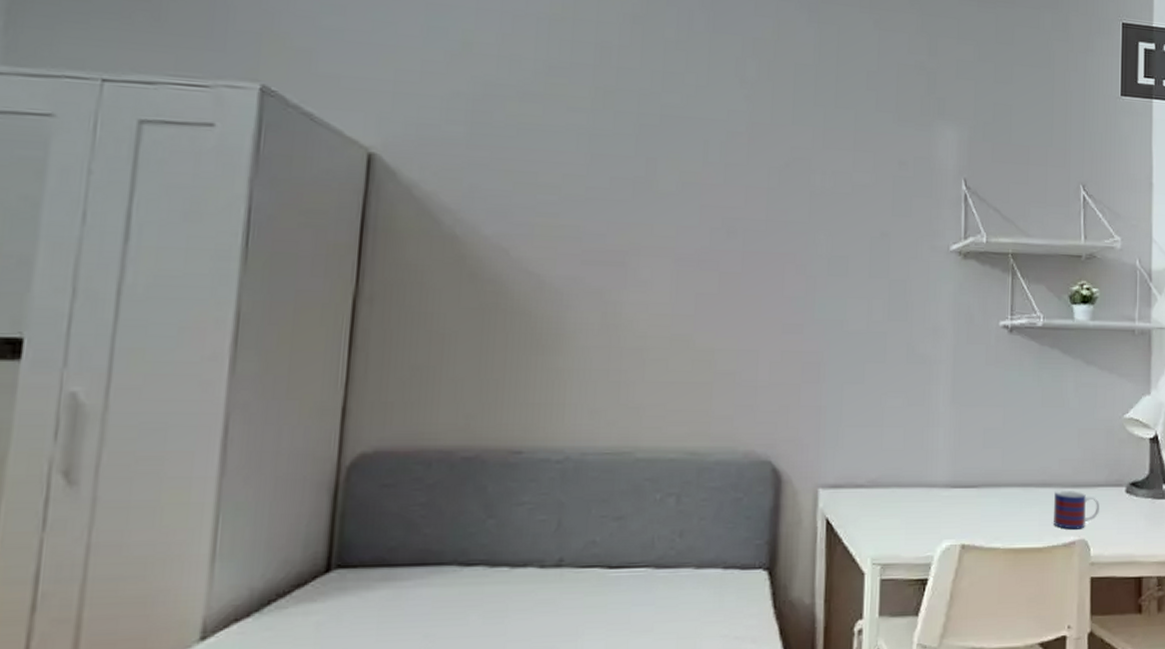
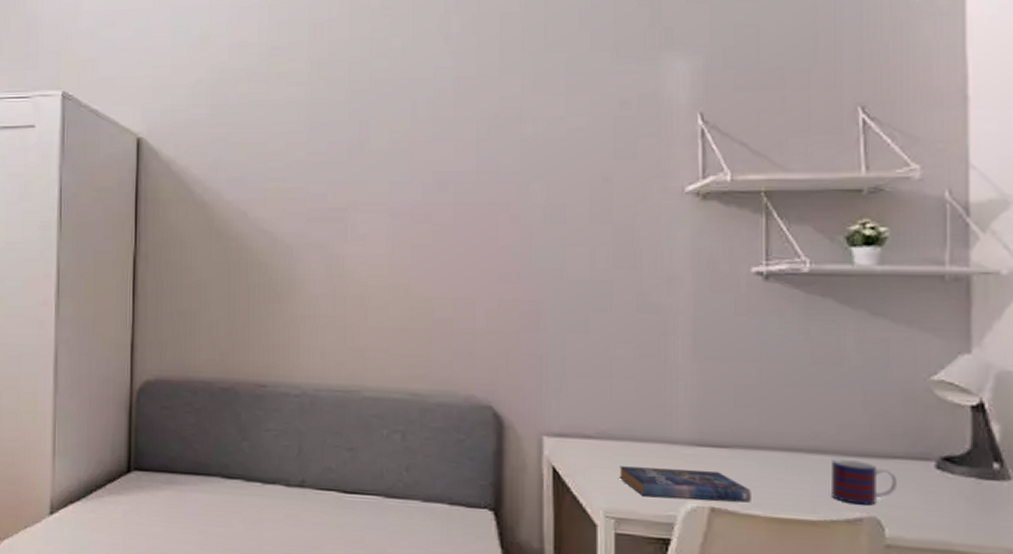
book: none [886,510,994,541] -> present [619,466,751,503]

